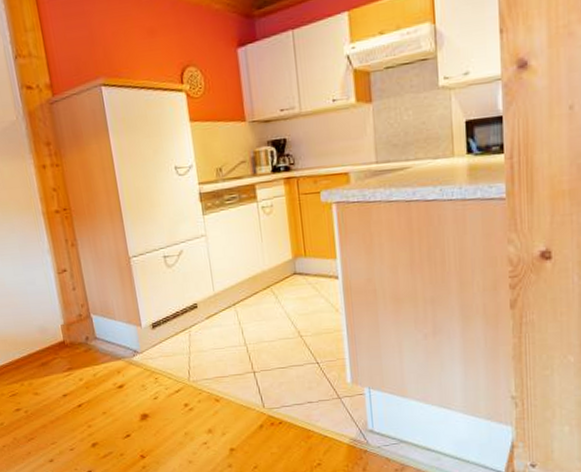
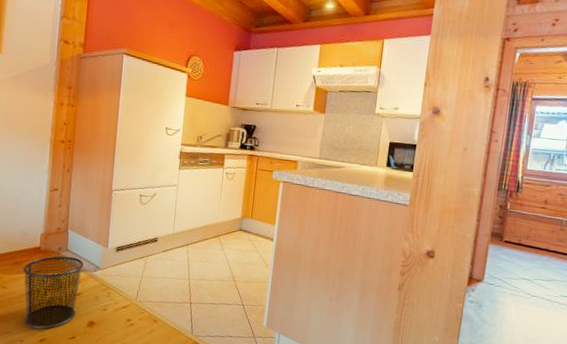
waste bin: none [51,344,124,434] -> present [22,255,84,330]

